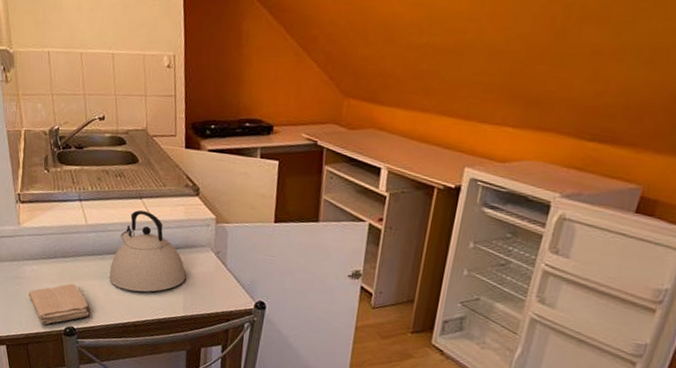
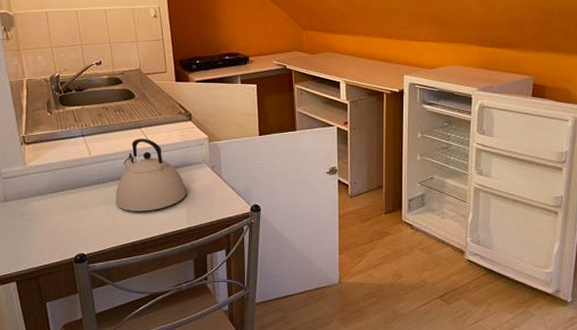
washcloth: present [28,283,89,325] -> none [37,212,99,256]

